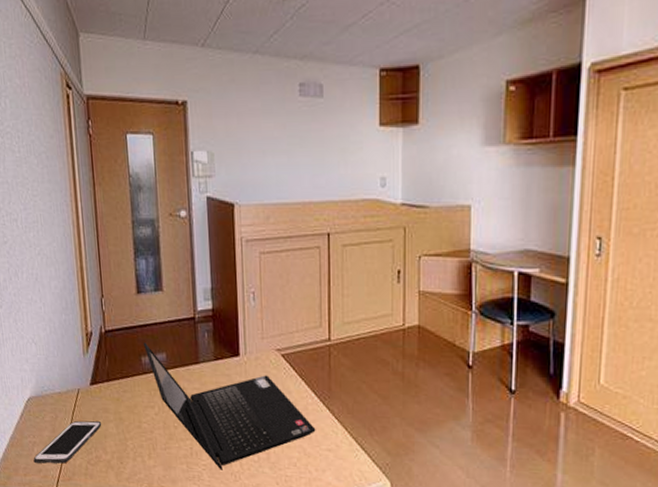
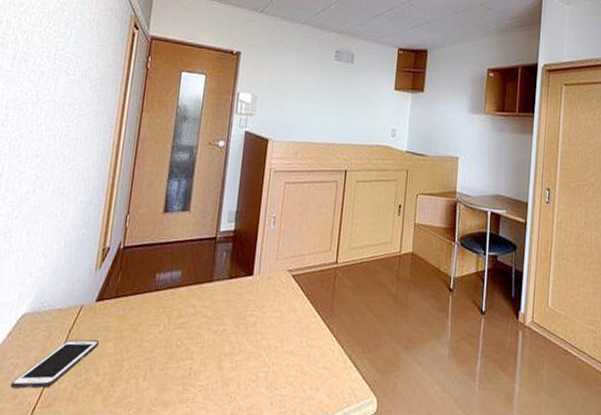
laptop computer: present [143,342,316,470] -> none [160,260,315,391]

